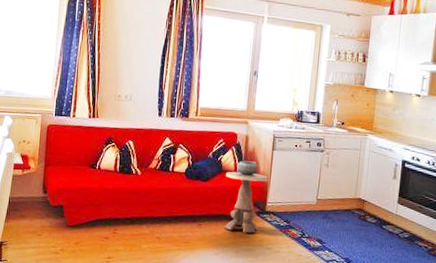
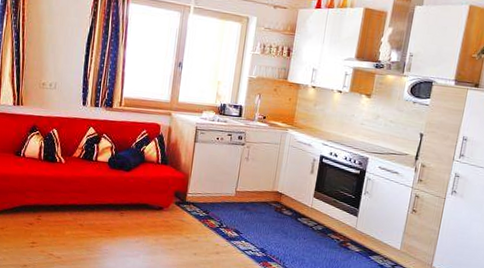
side table: present [225,160,269,233] -> none [146,151,190,223]

